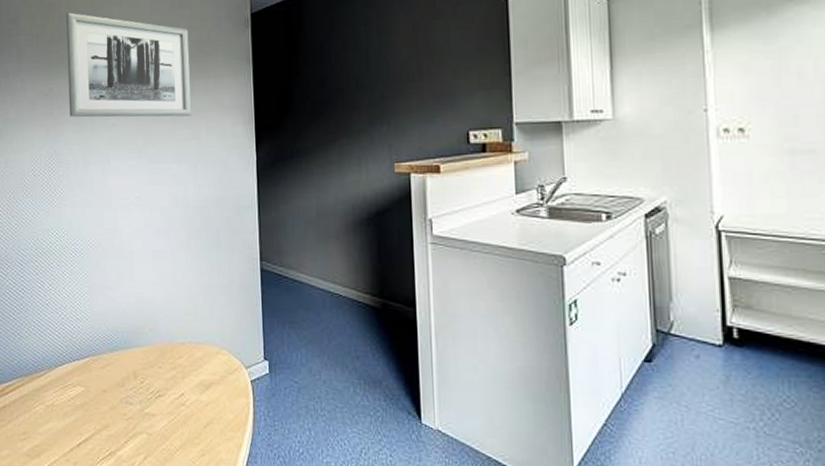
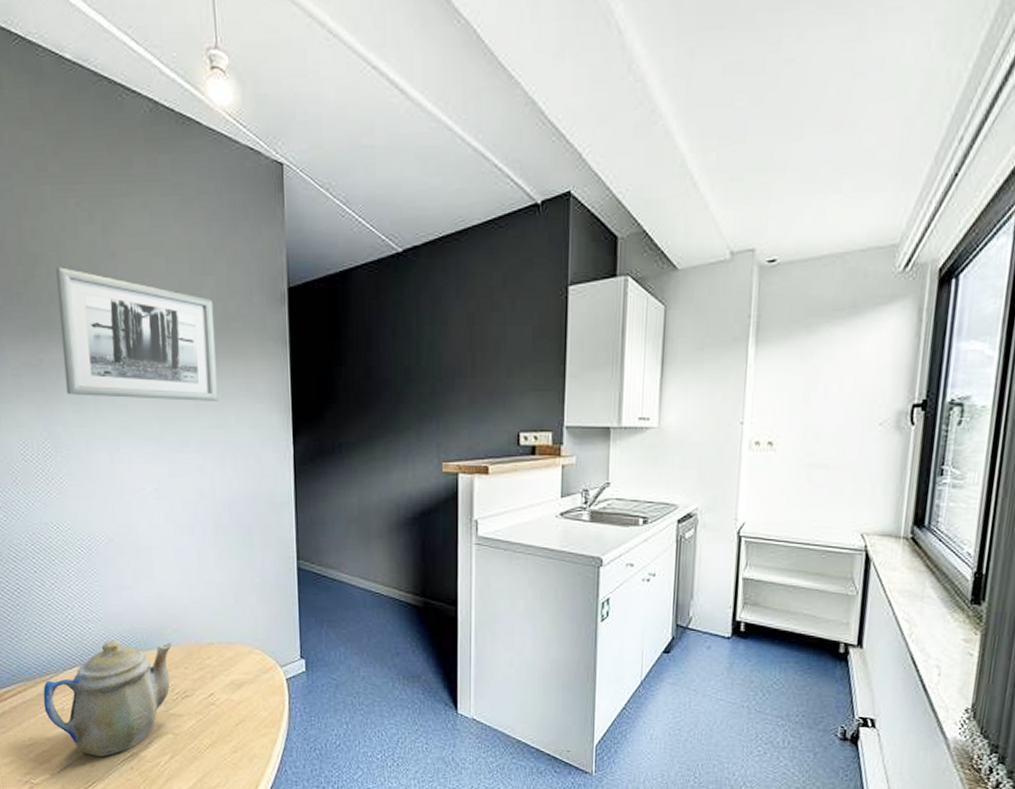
teapot: none [37,338,148,454] -> present [43,640,172,757]

